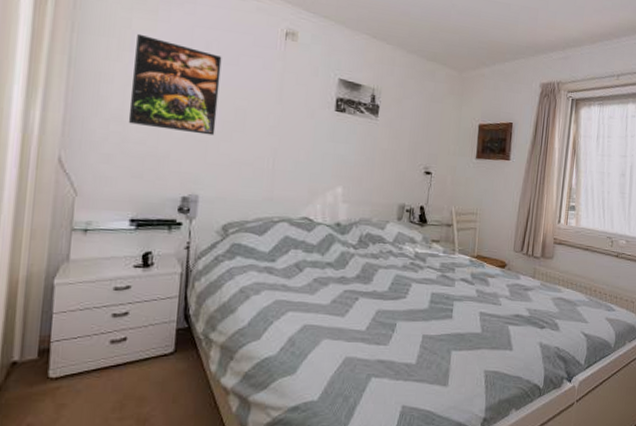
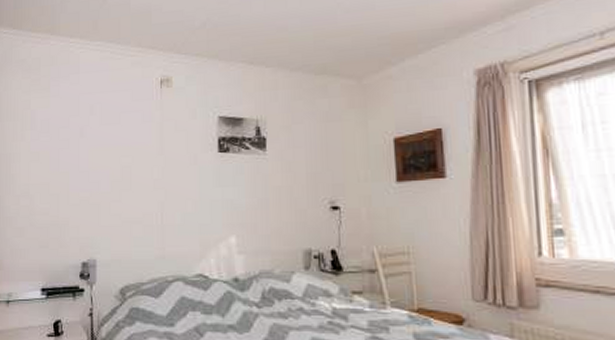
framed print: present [128,33,222,136] -> none [33,112,105,198]

